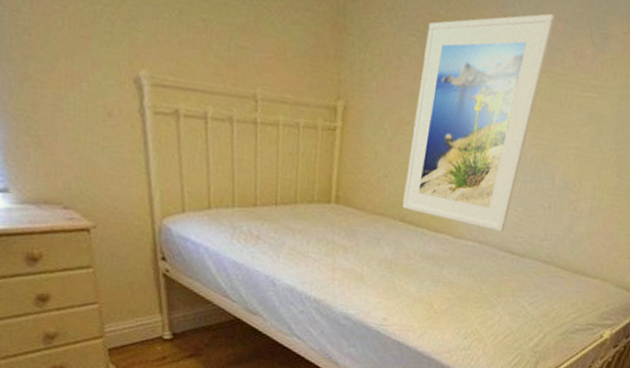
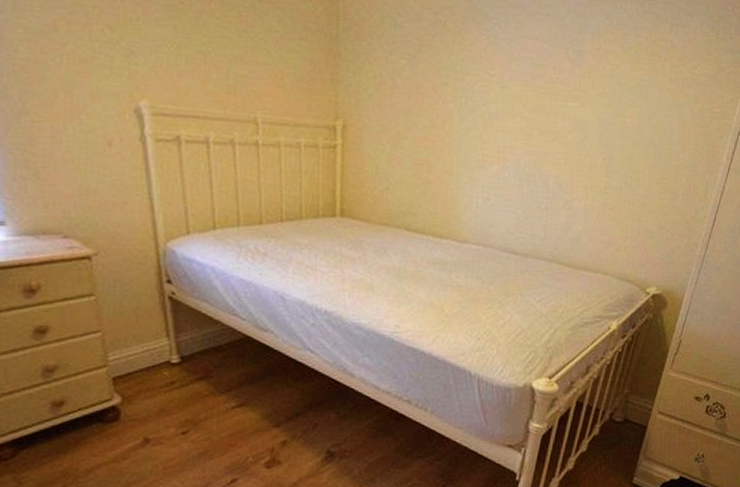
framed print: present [402,13,555,232] -> none [406,34,533,234]

